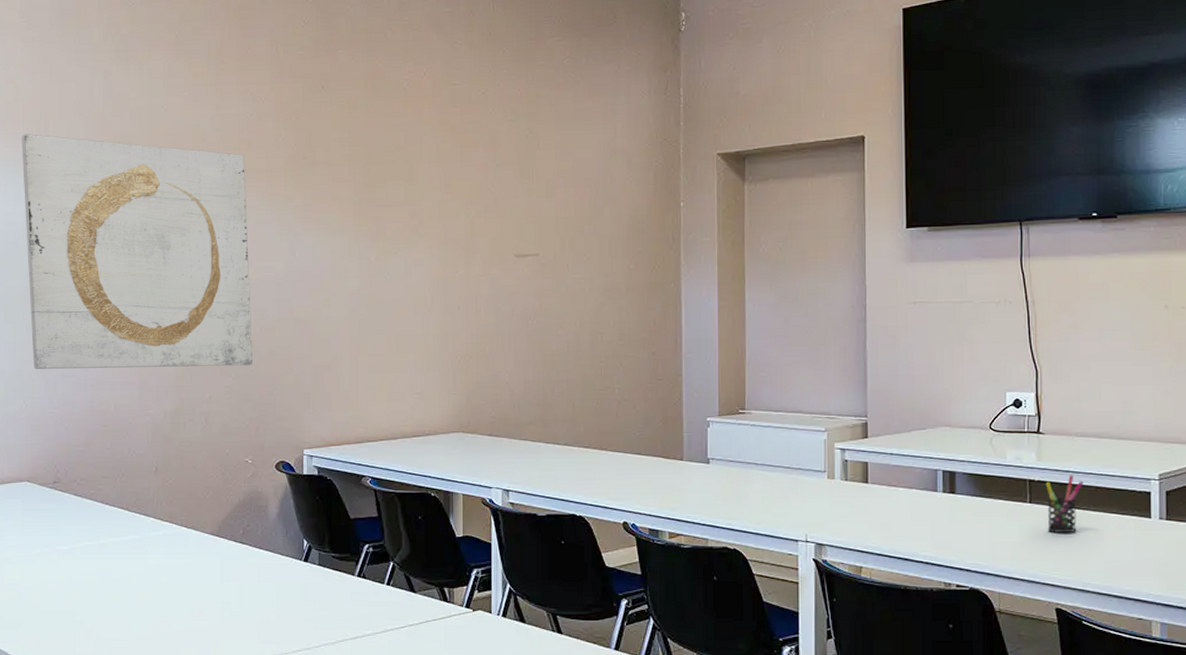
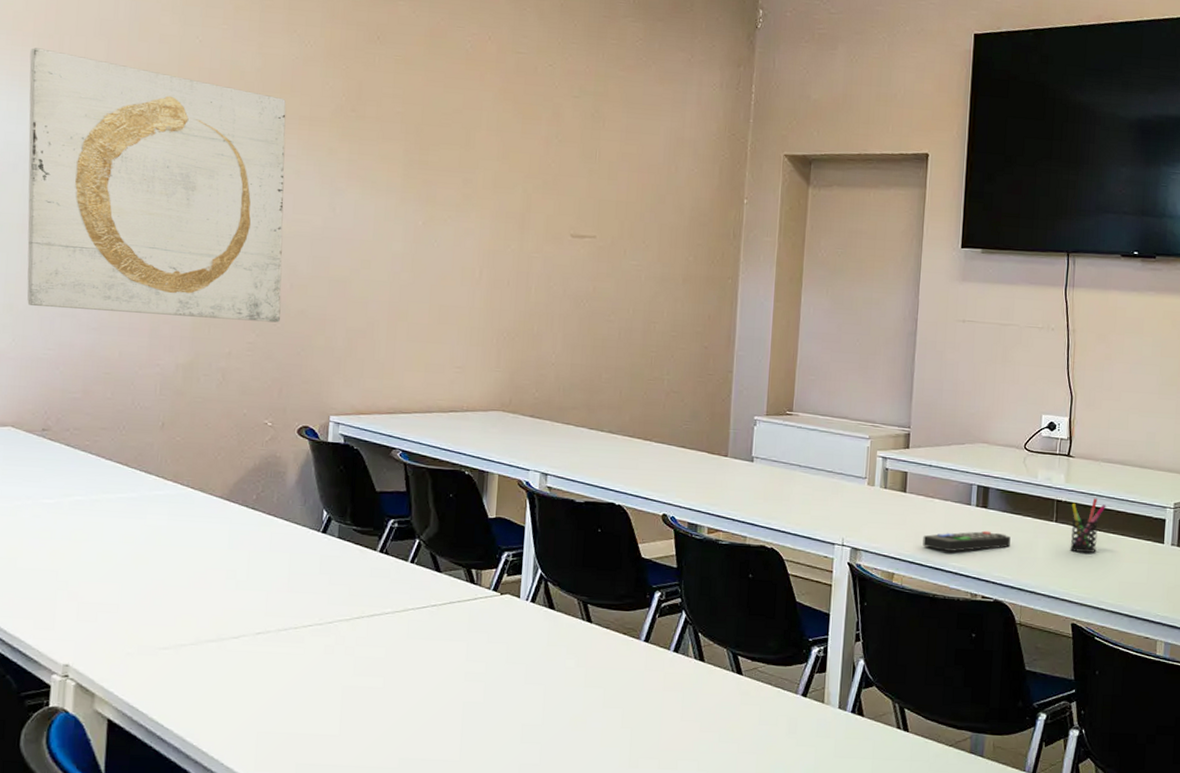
remote control: none [889,517,982,540] -> present [923,530,1011,552]

